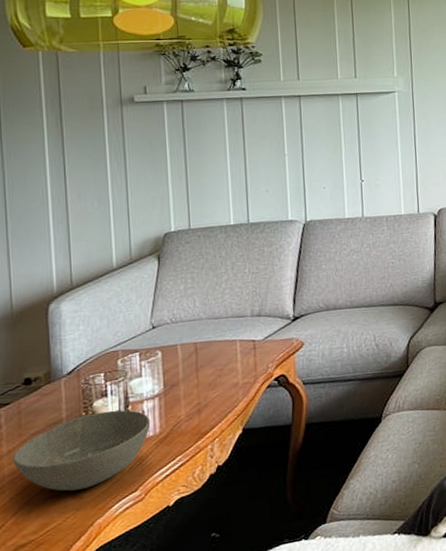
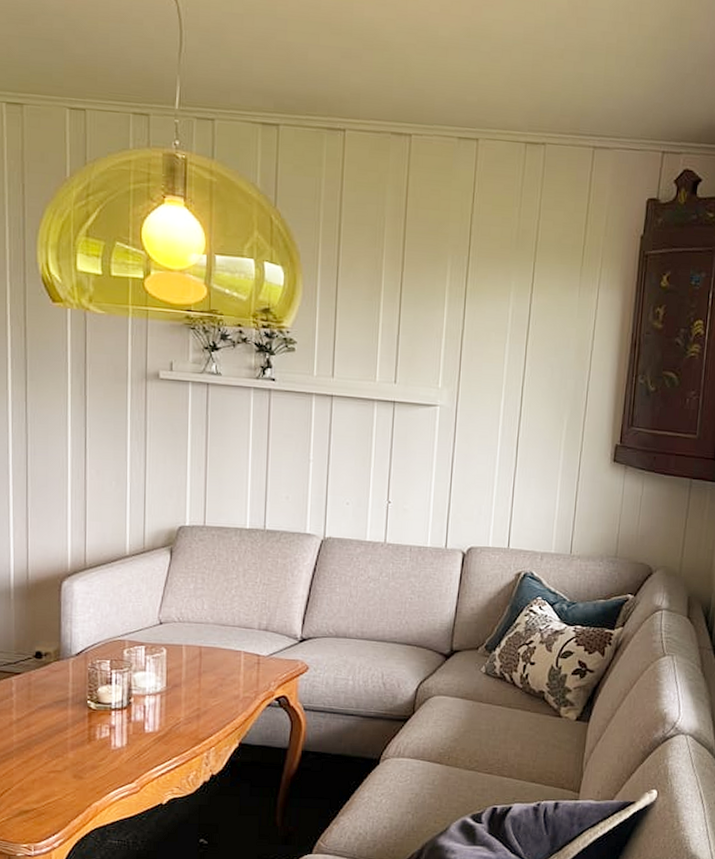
bowl: present [12,410,151,491] -> none [20,698,151,770]

